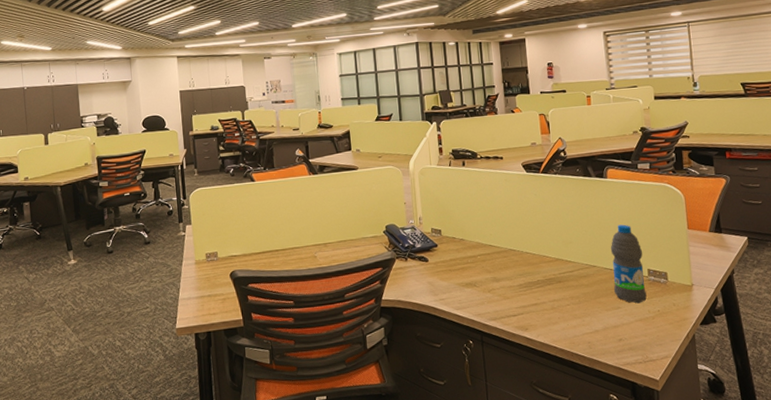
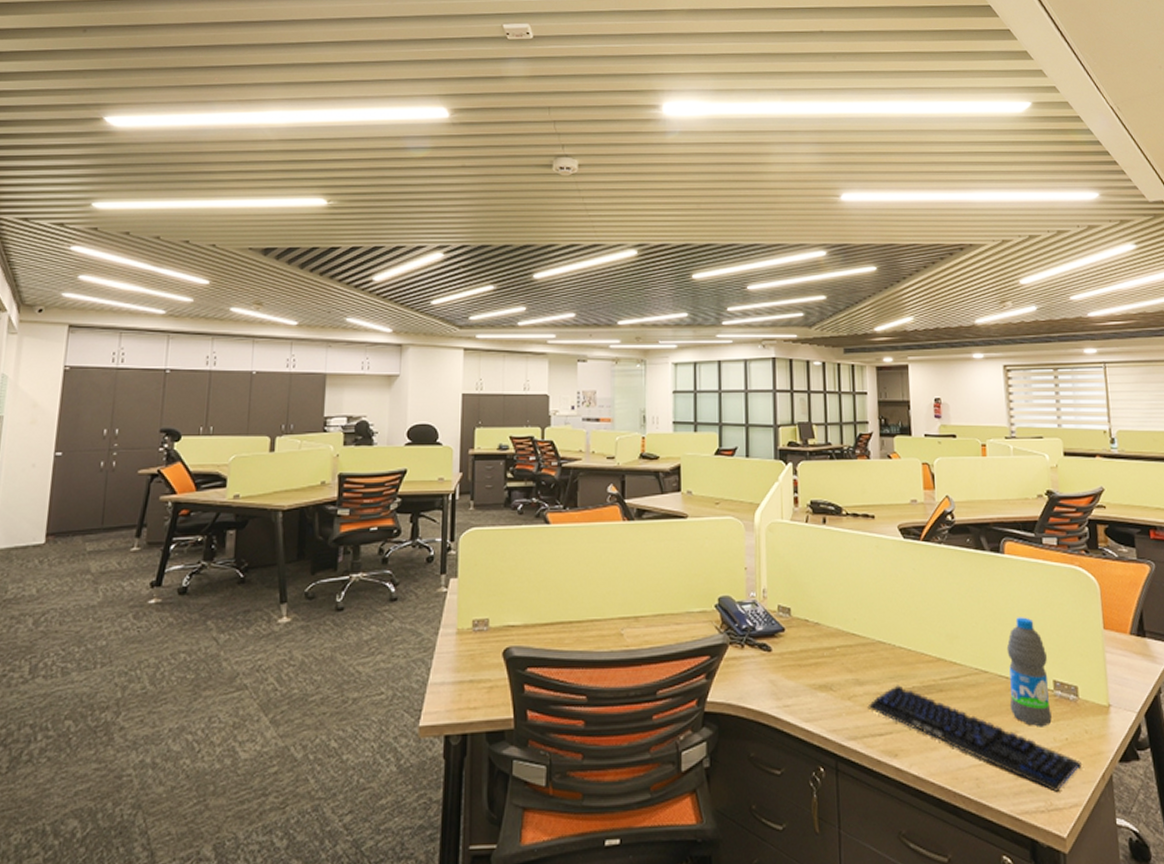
keyboard: none [503,280,670,349] -> present [867,685,1082,792]

